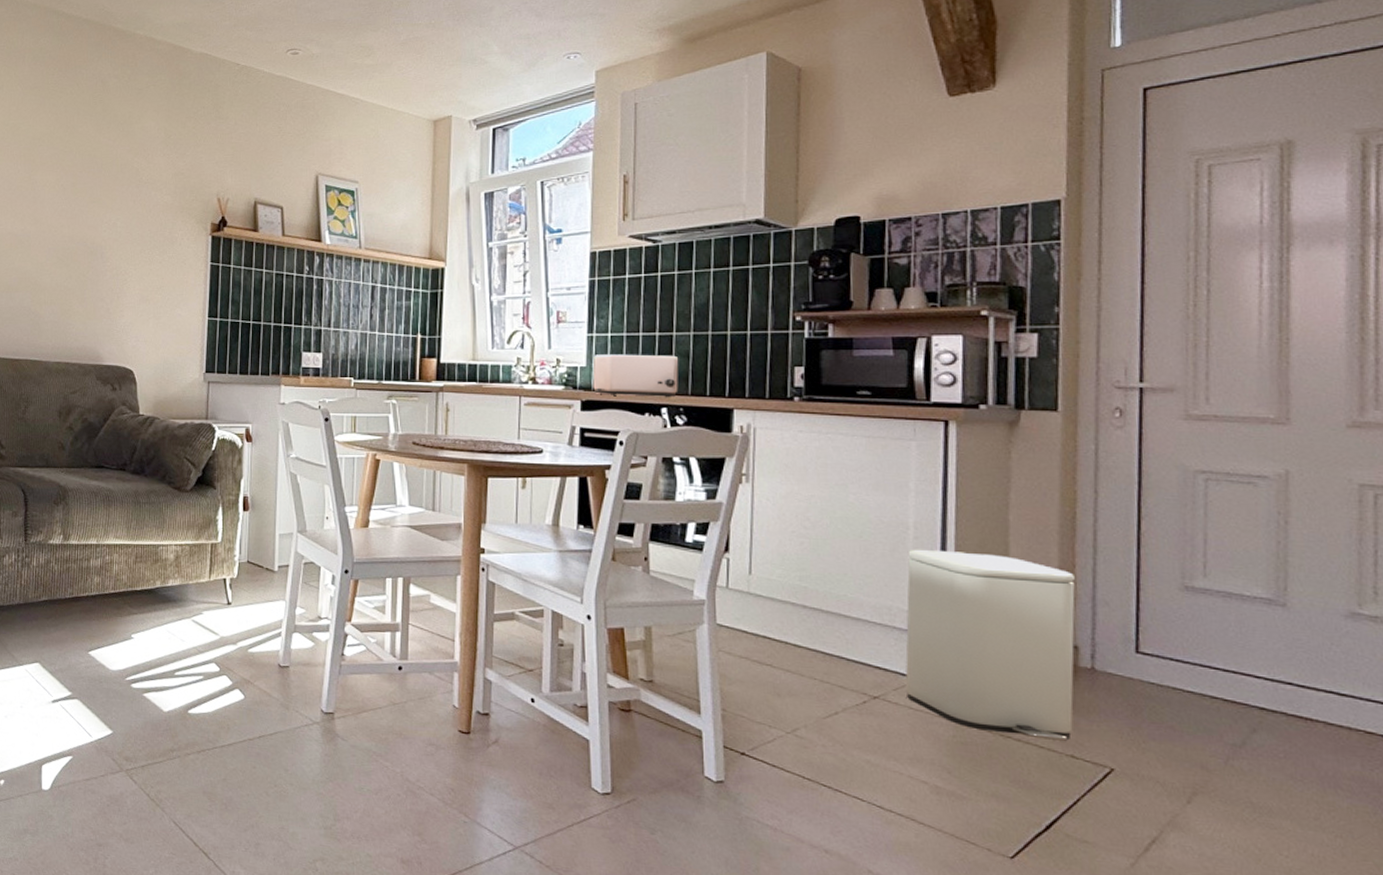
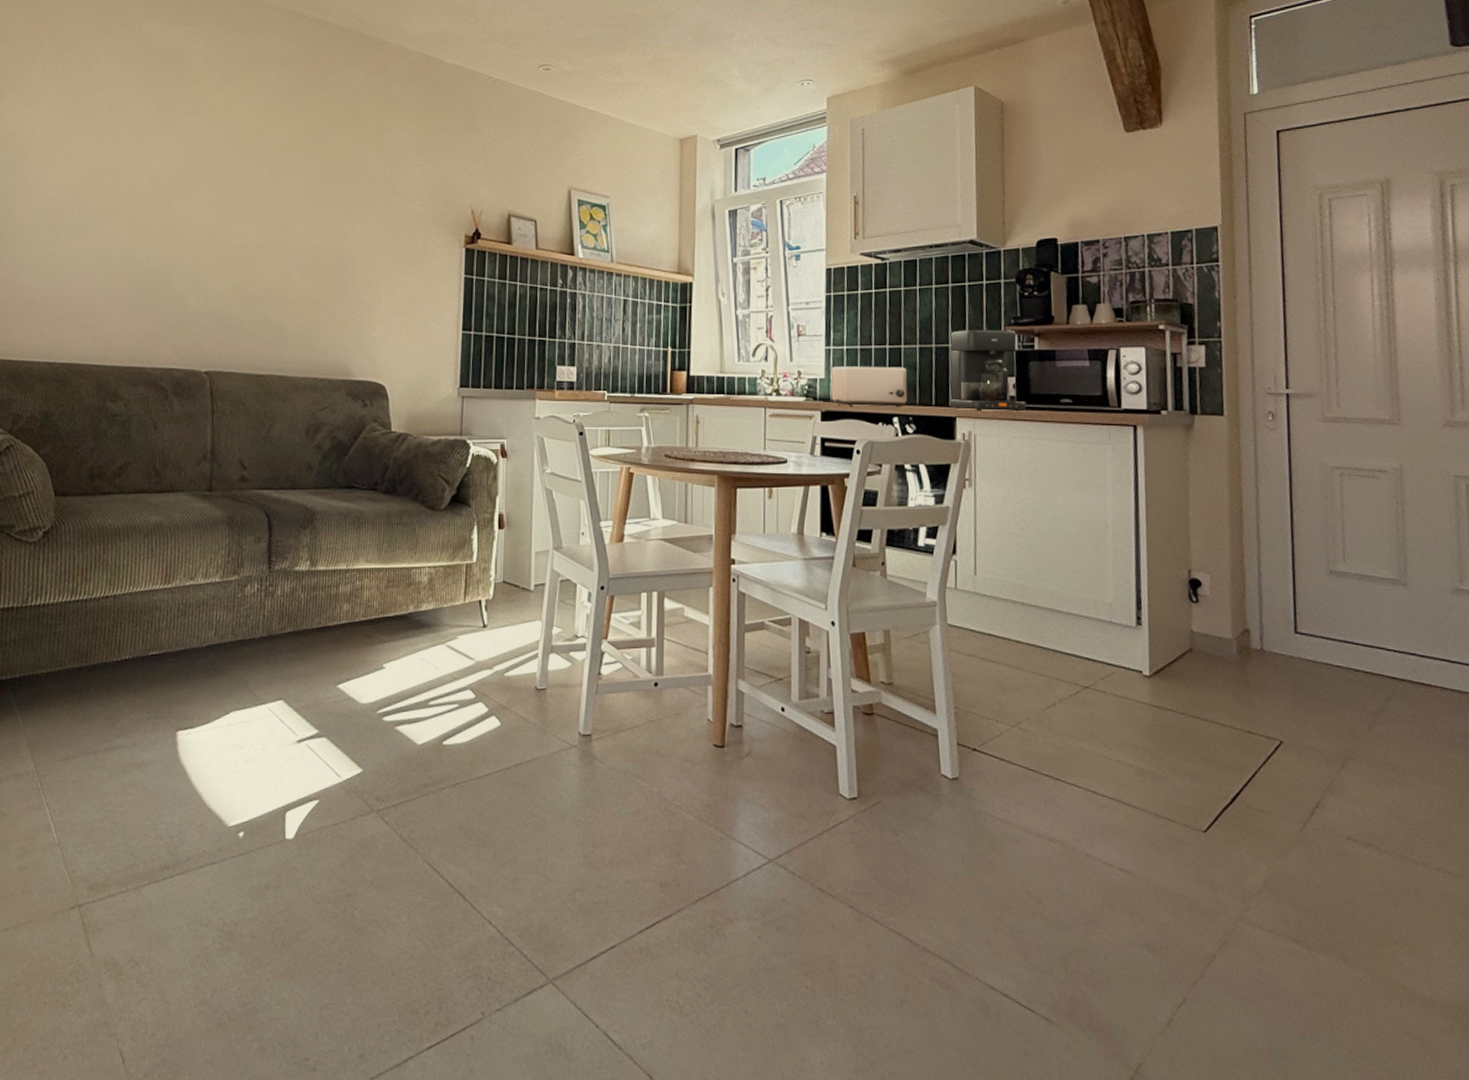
coffee maker: none [726,316,815,404] -> present [949,329,1026,412]
pedal bin: present [905,549,1076,741] -> none [1108,545,1249,718]

